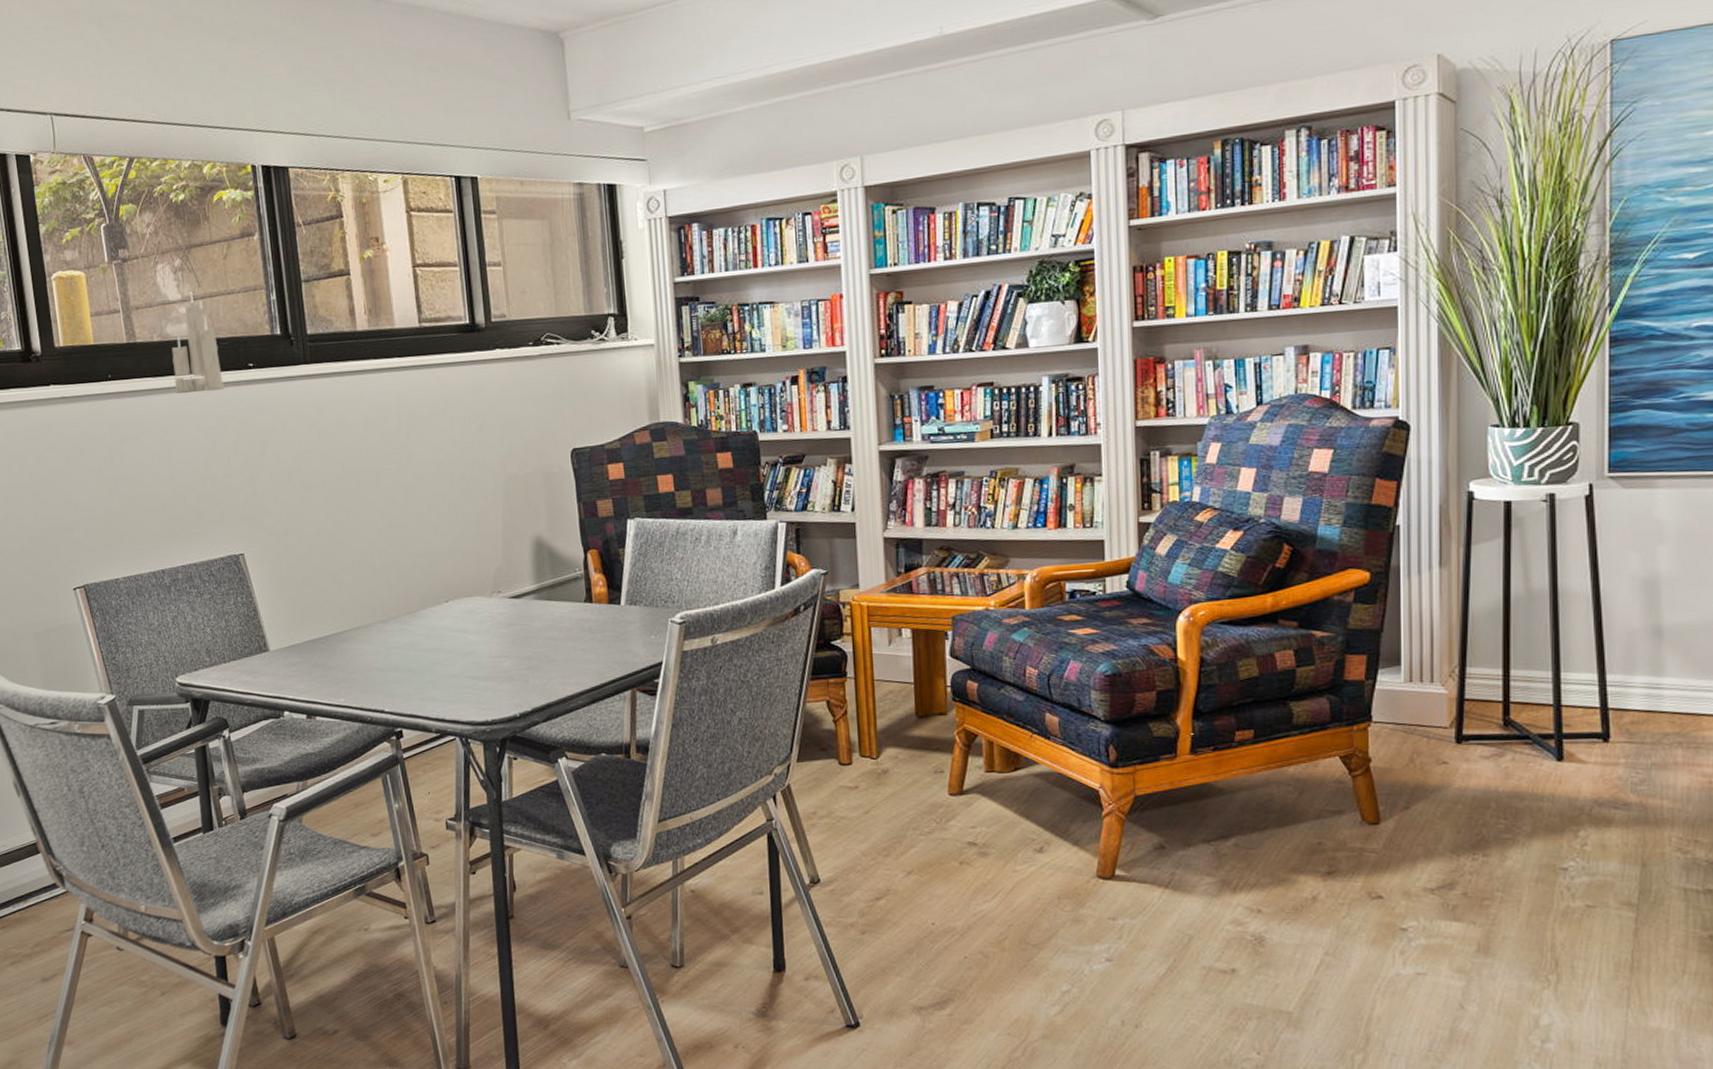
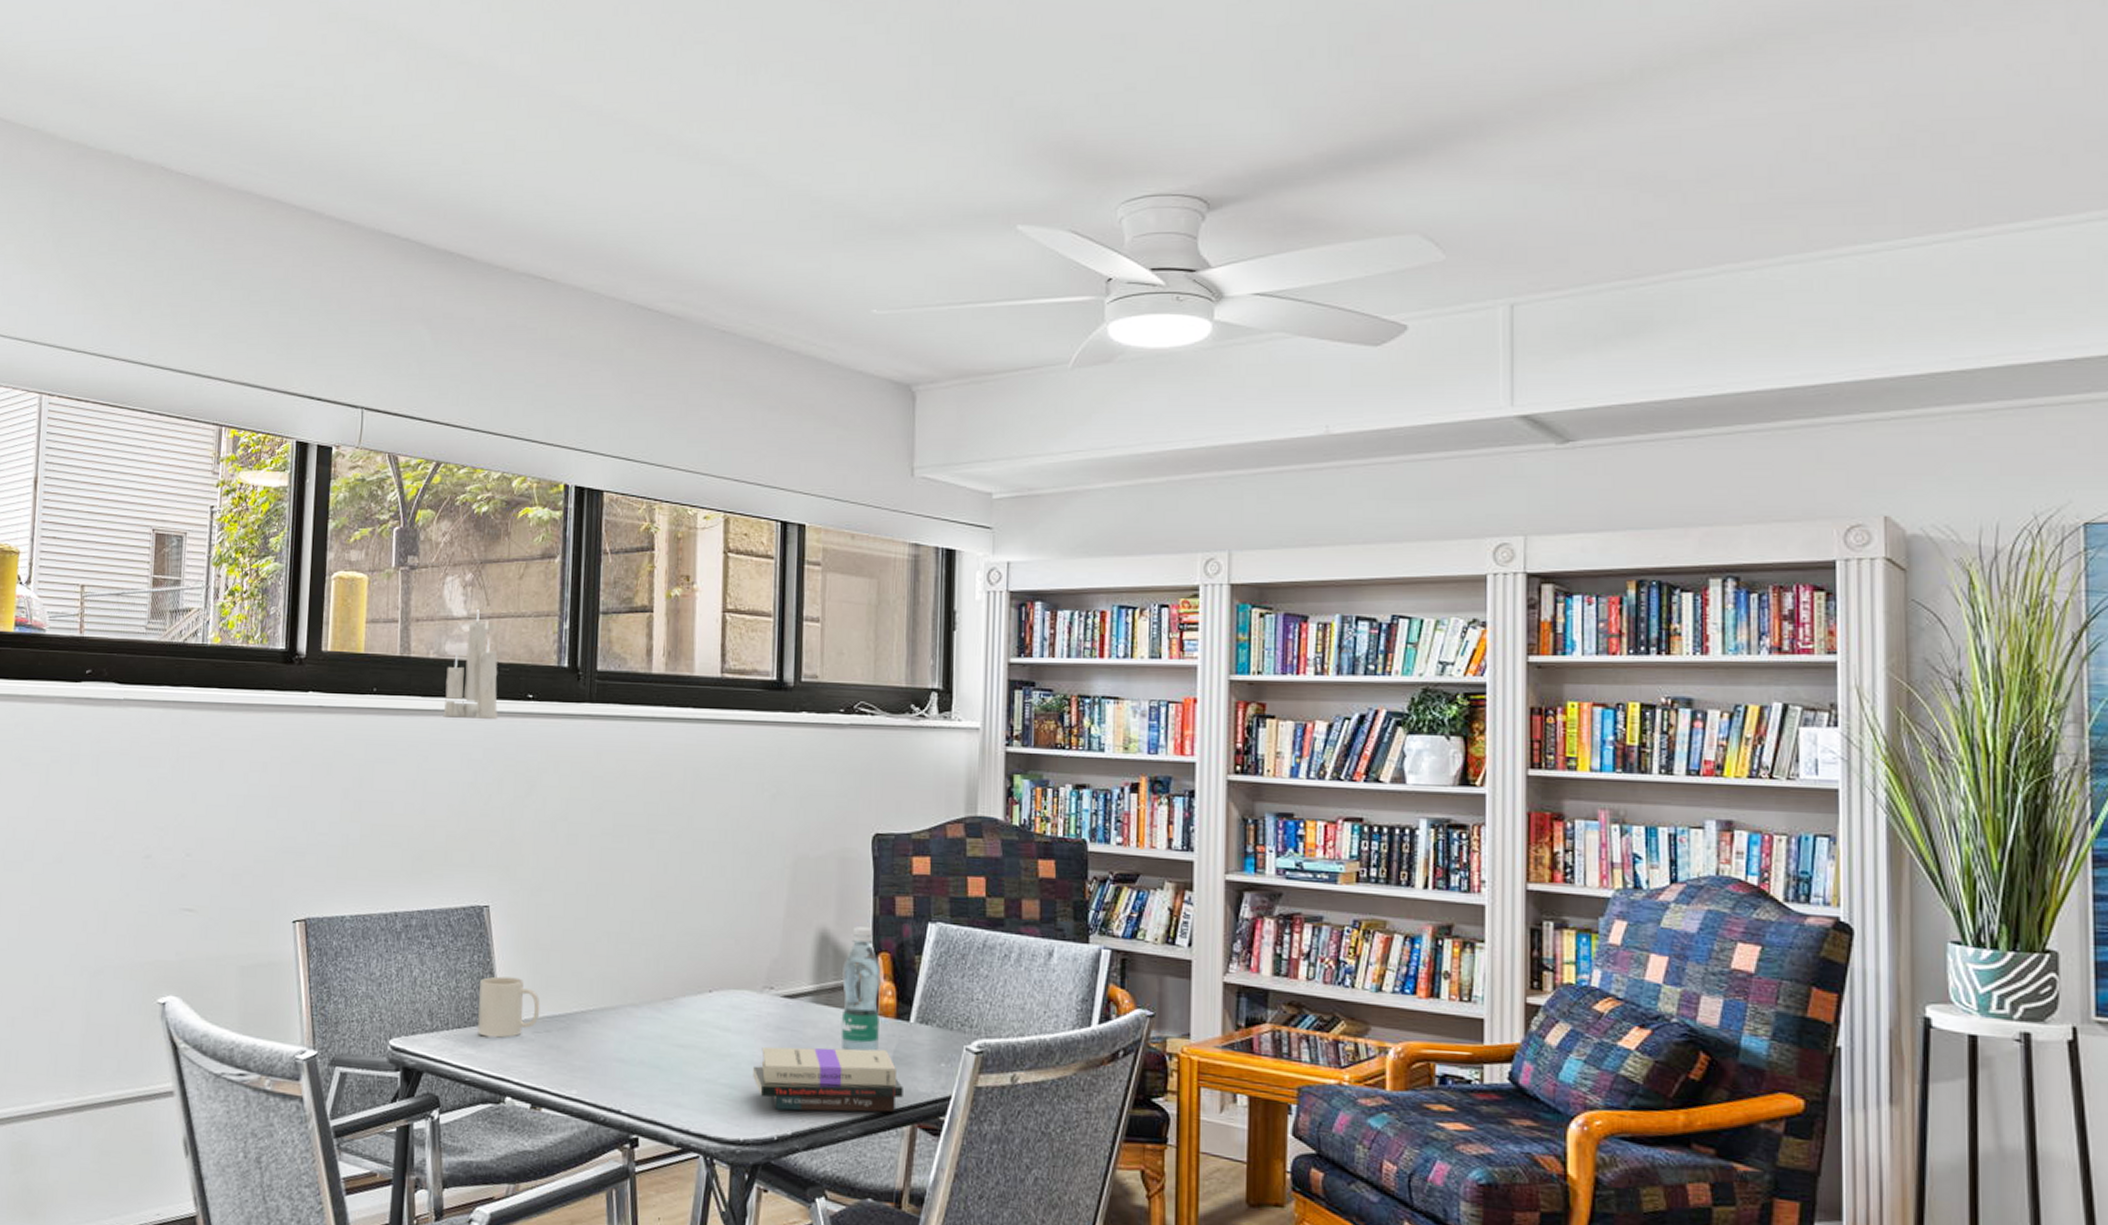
mug: none [245,611,303,665] -> present [477,976,540,1038]
books: none [492,630,622,692] -> present [753,1046,903,1113]
bottle: none [558,530,597,636] -> present [840,926,881,1052]

